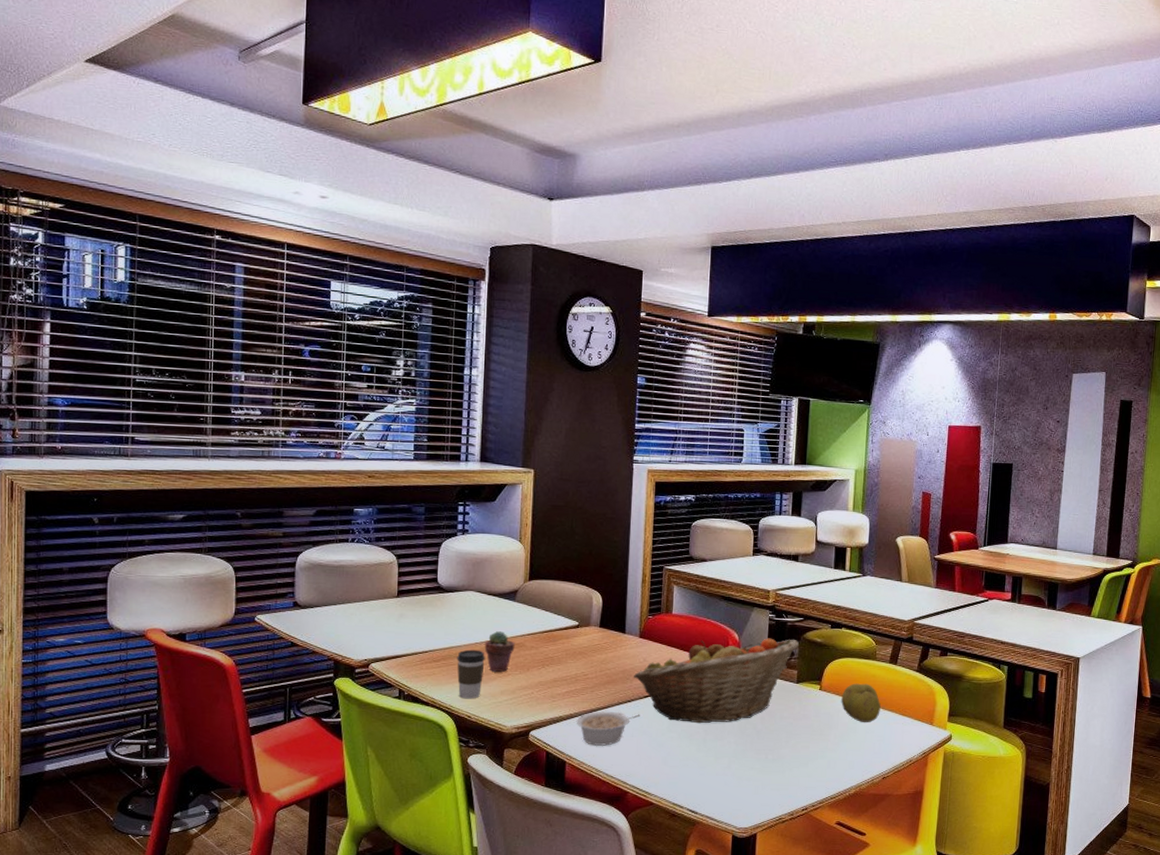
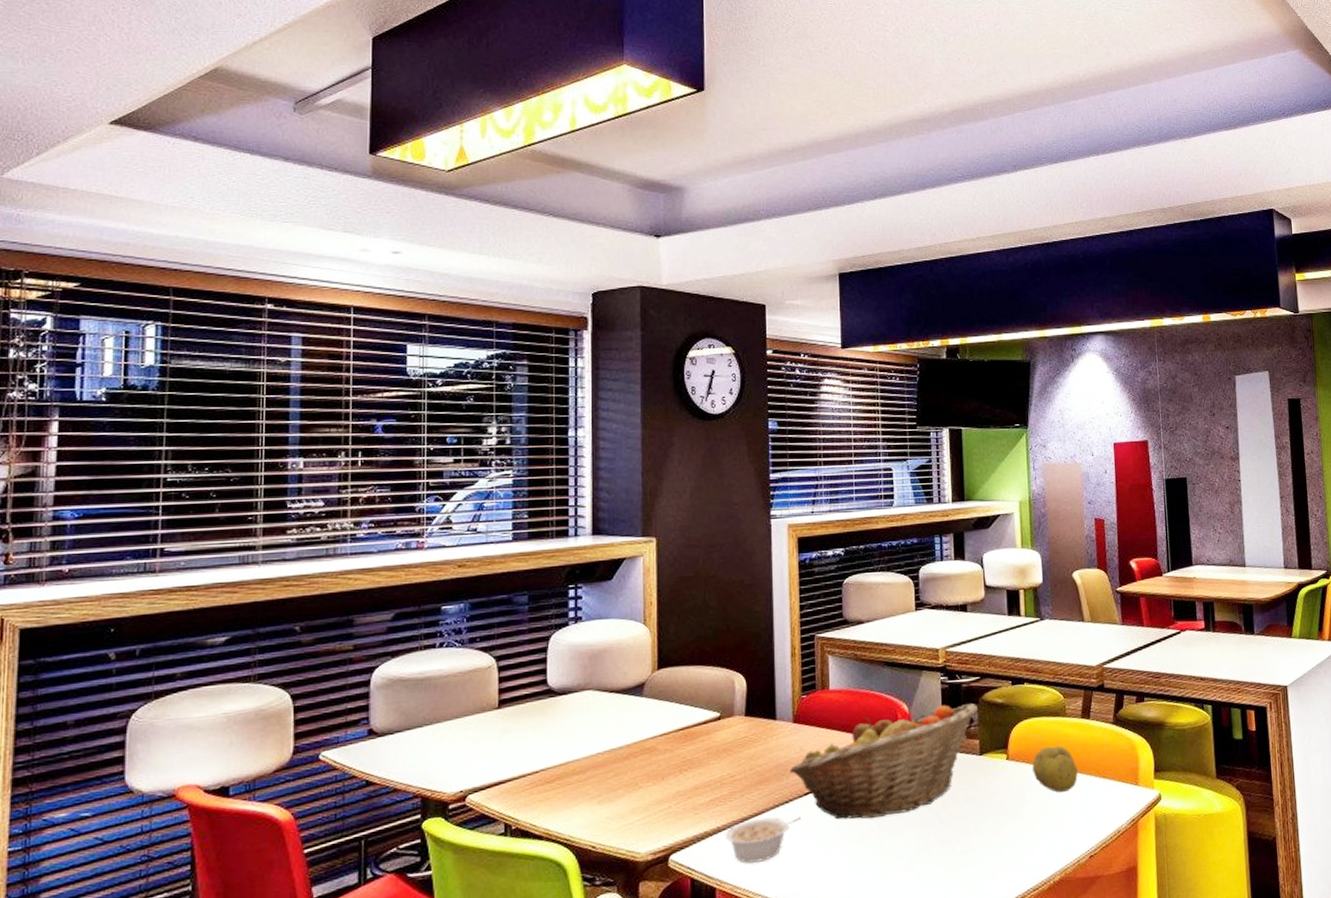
coffee cup: present [457,649,485,699] -> none [575,761,610,825]
potted succulent: present [484,631,515,673] -> none [608,735,645,788]

